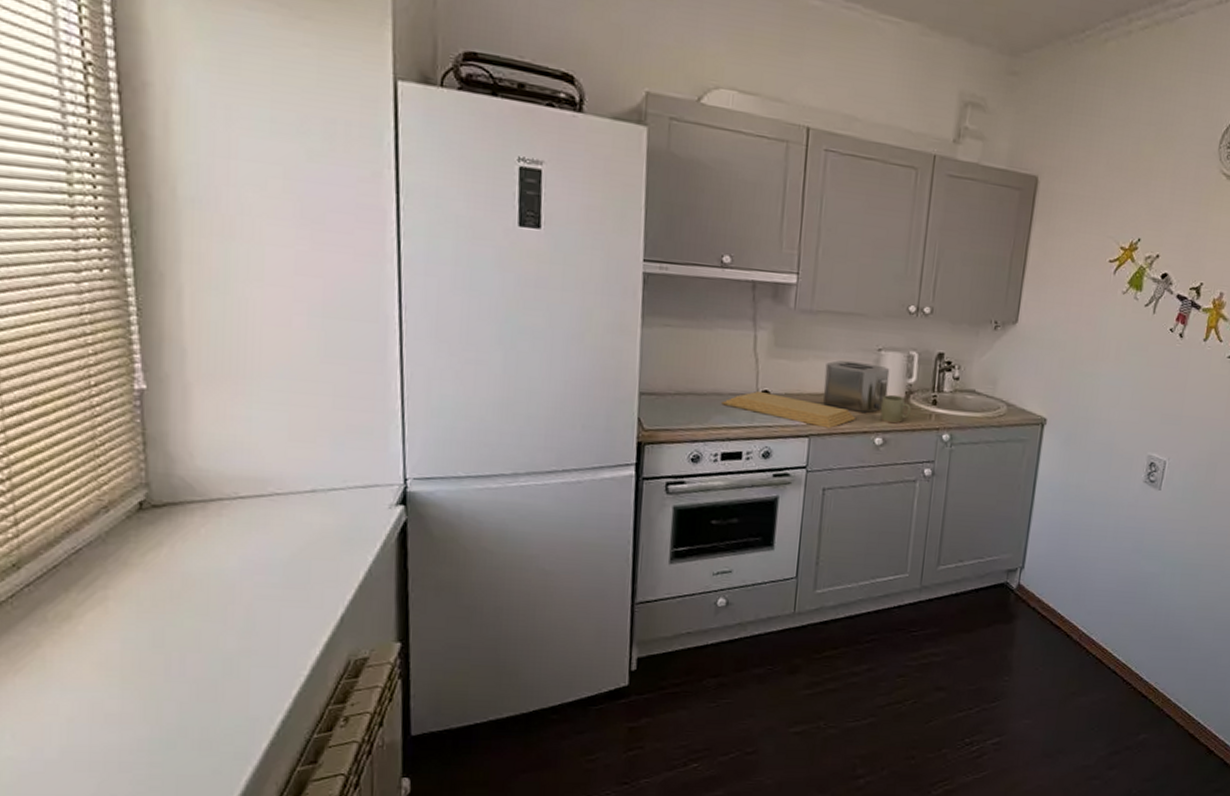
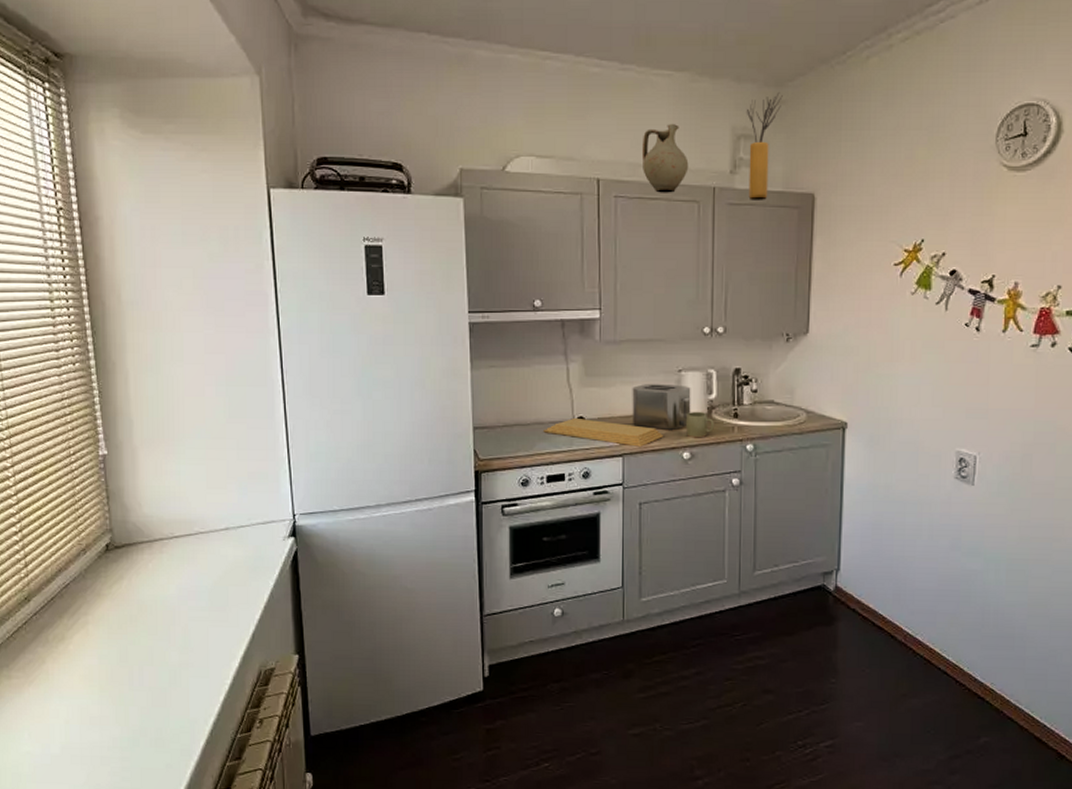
ceramic jug: none [859,78,910,155] -> present [641,124,689,193]
vase: none [970,62,1016,177] -> present [746,92,783,200]

